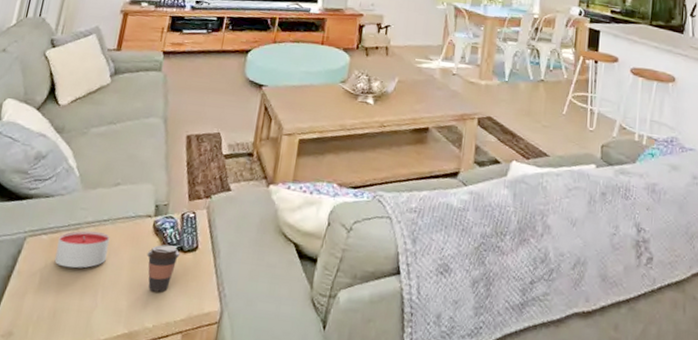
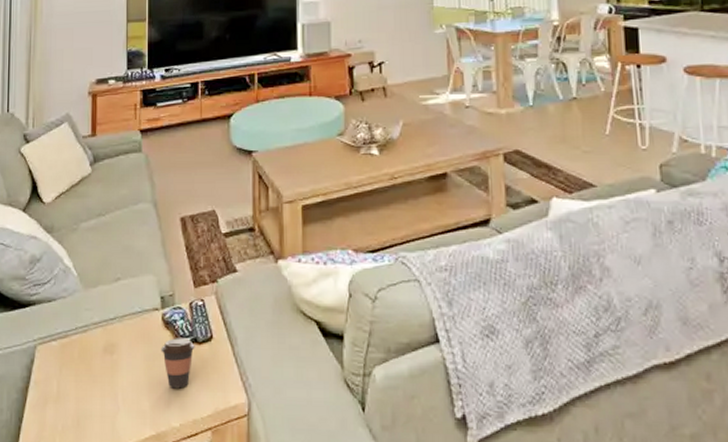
candle: present [54,230,110,269] -> none [68,332,120,373]

